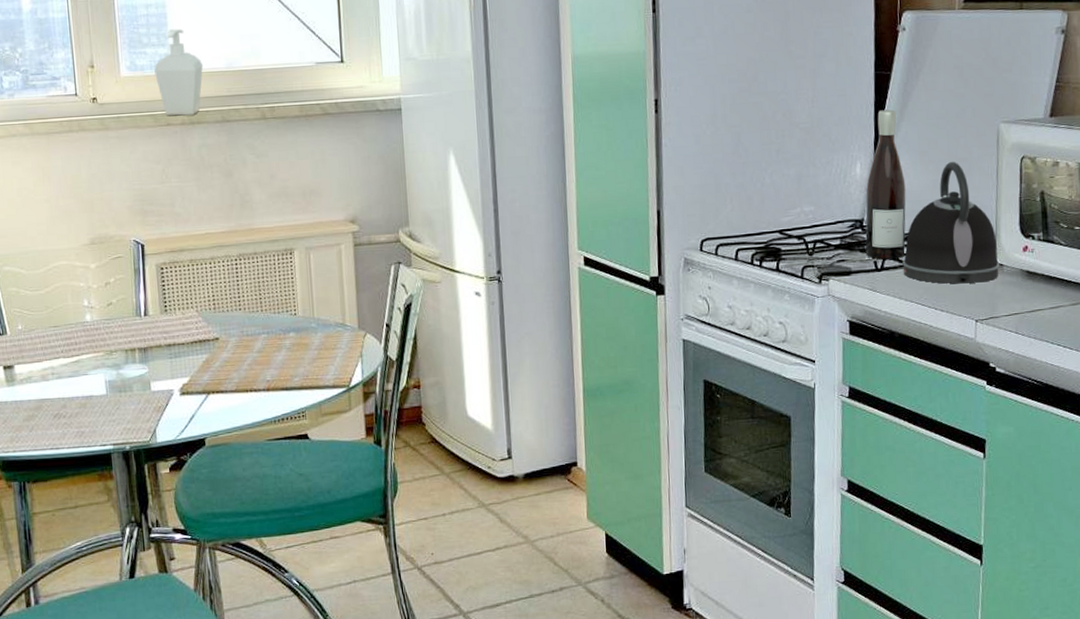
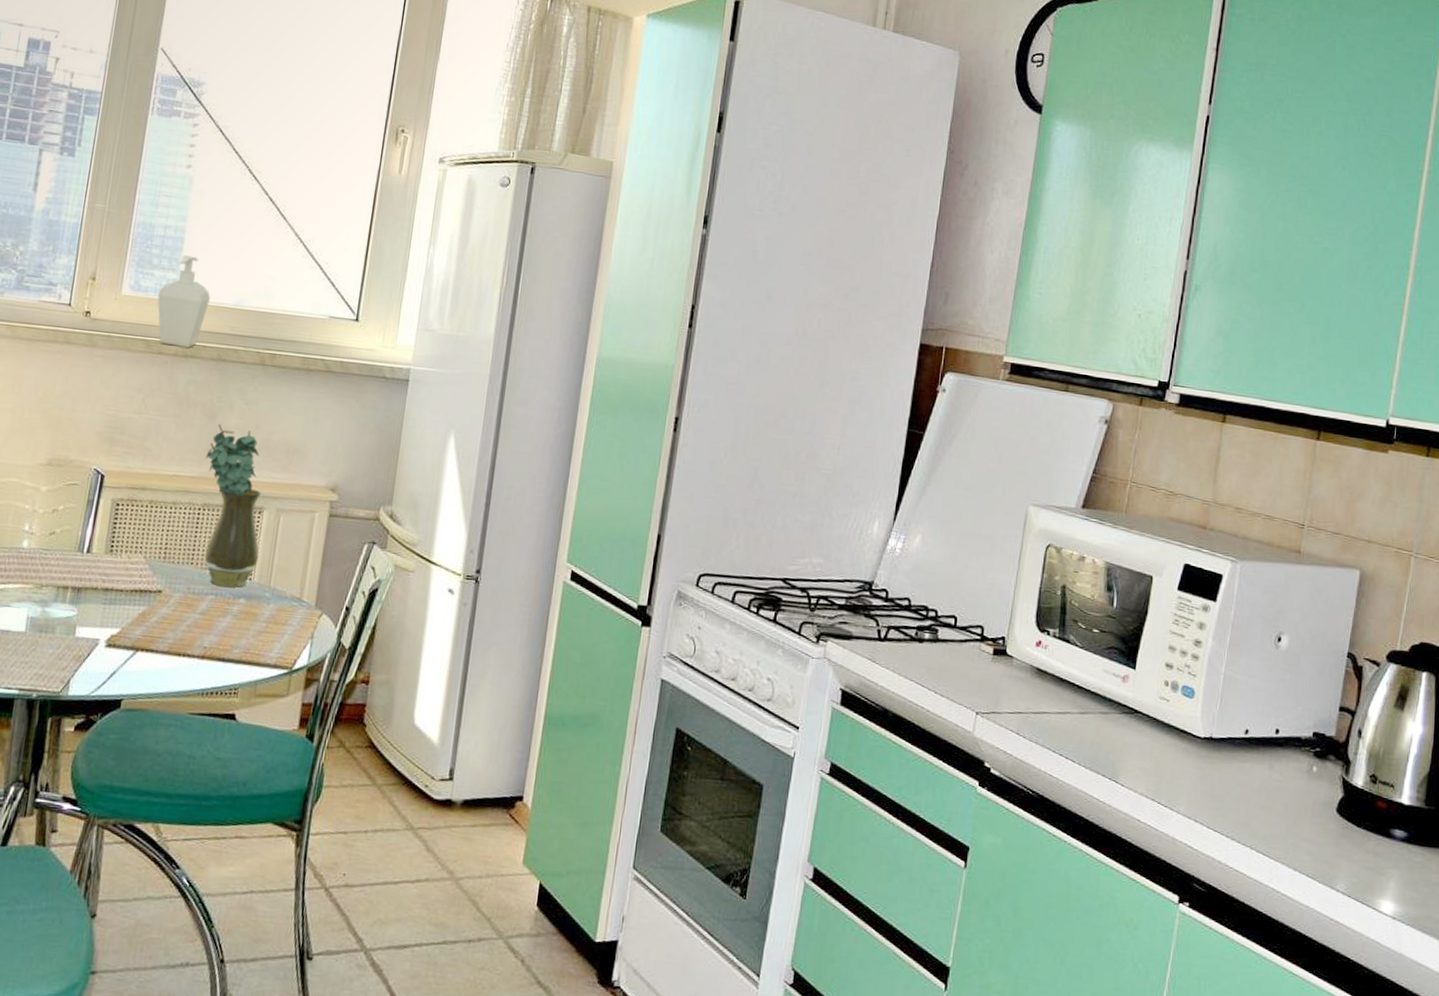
vase: none [231,180,299,325] -> present [204,424,261,587]
bottle: present [865,109,906,260] -> none [870,470,924,631]
kettle: present [902,161,1000,284] -> none [907,536,1010,673]

